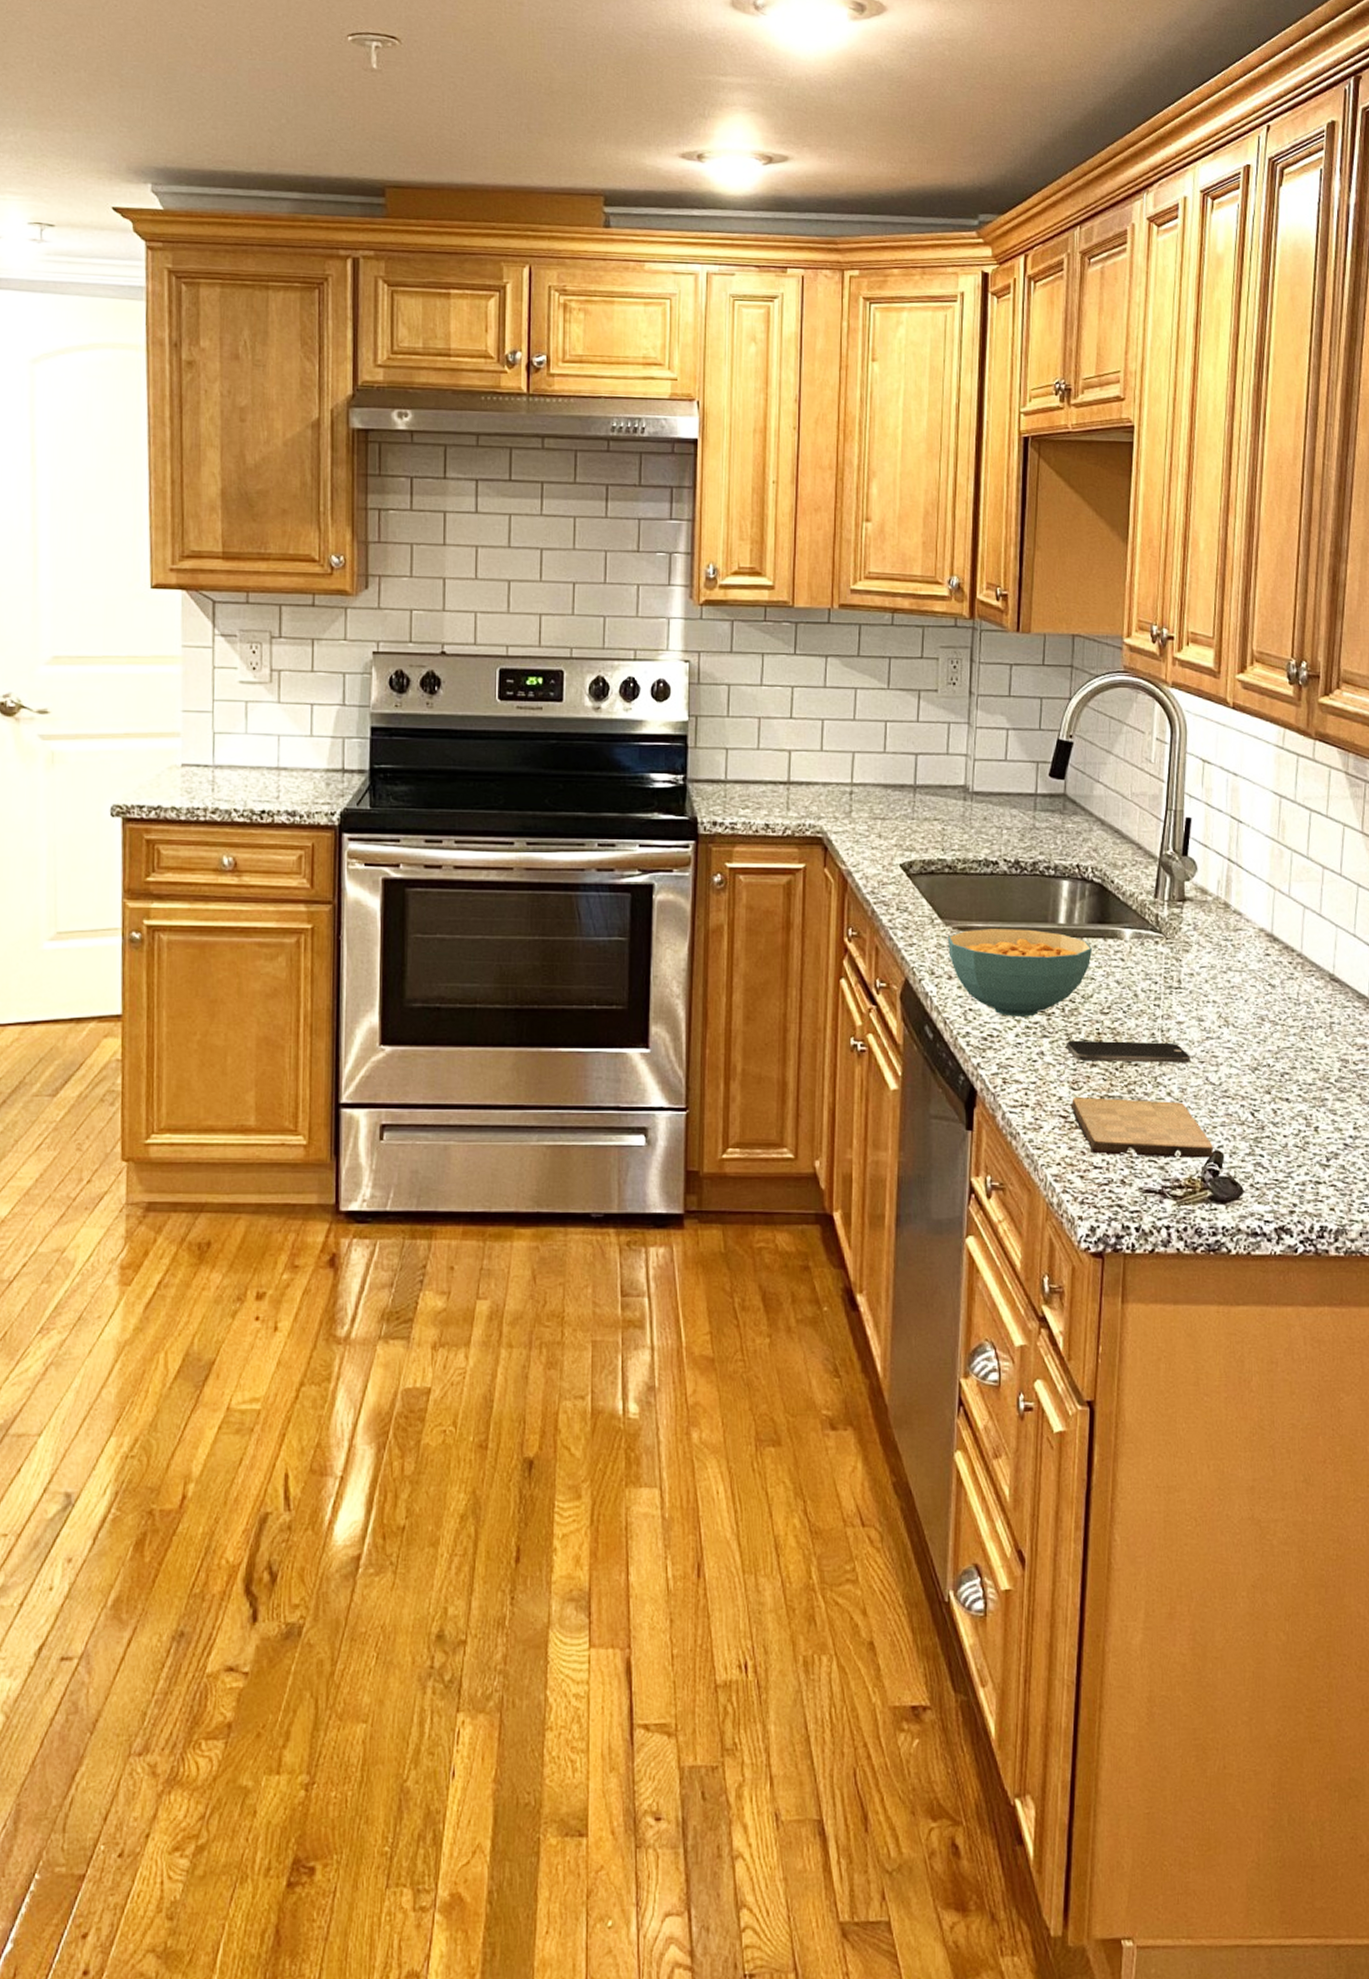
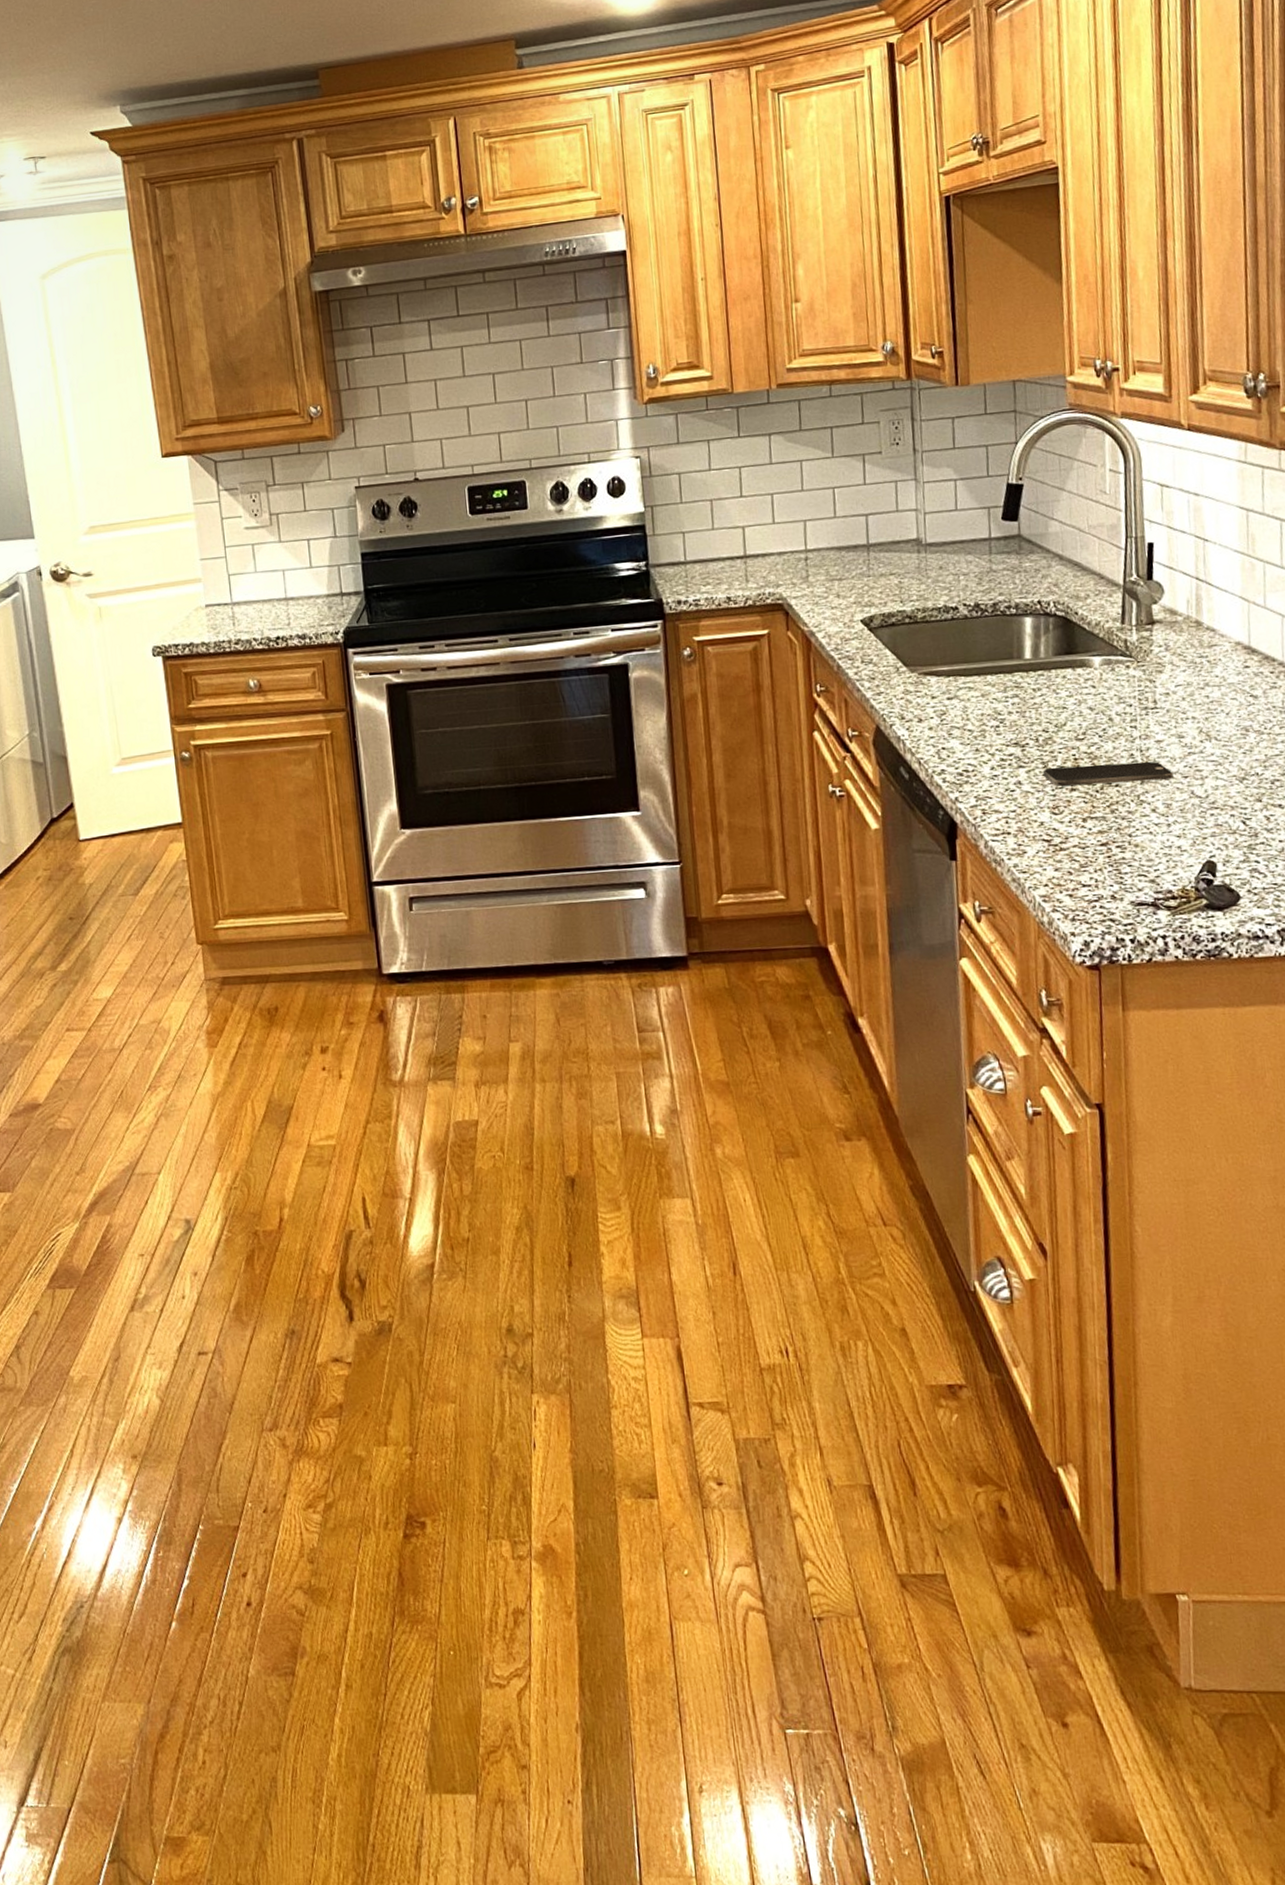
cereal bowl: present [947,929,1093,1017] -> none [913,667,1062,752]
cutting board: present [1070,1097,1213,1159] -> none [1053,817,1206,873]

